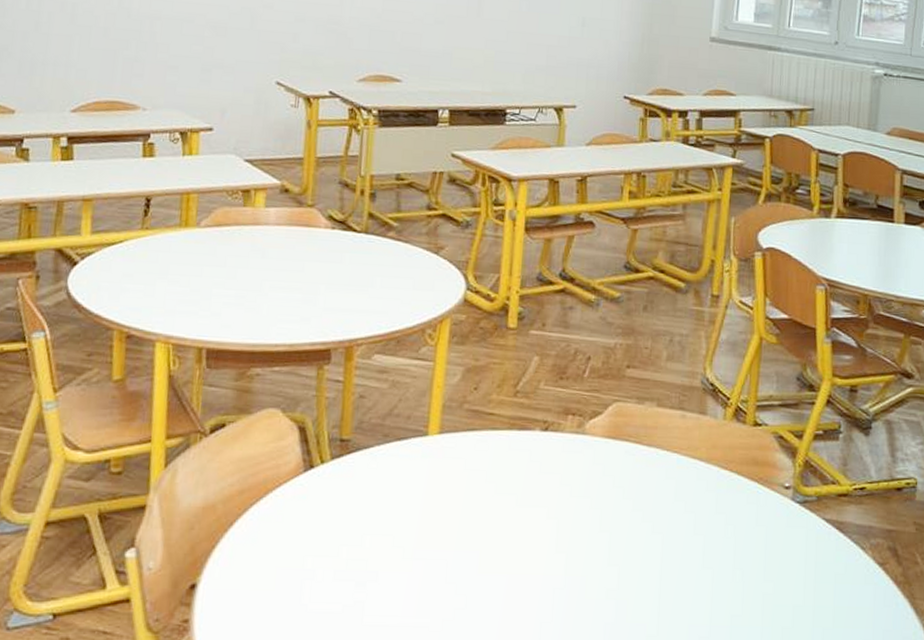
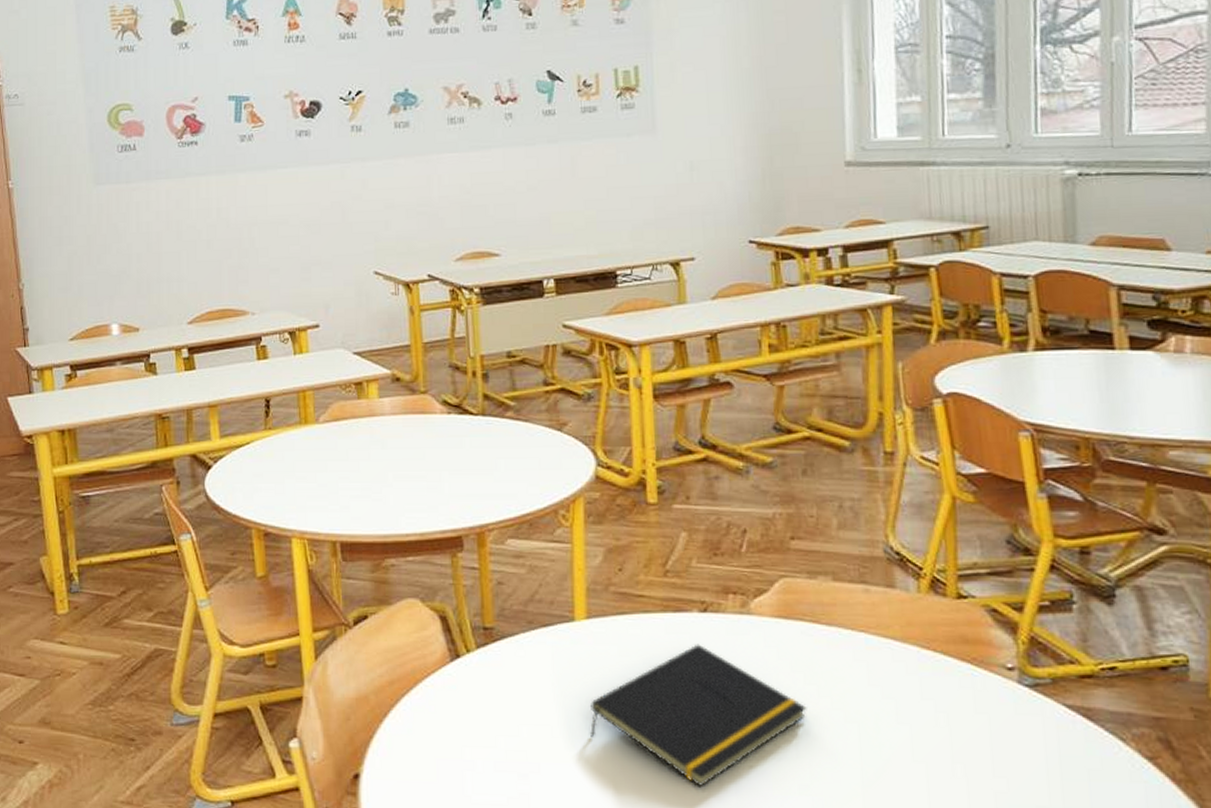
notepad: none [429,460,622,593] -> present [590,644,807,788]

